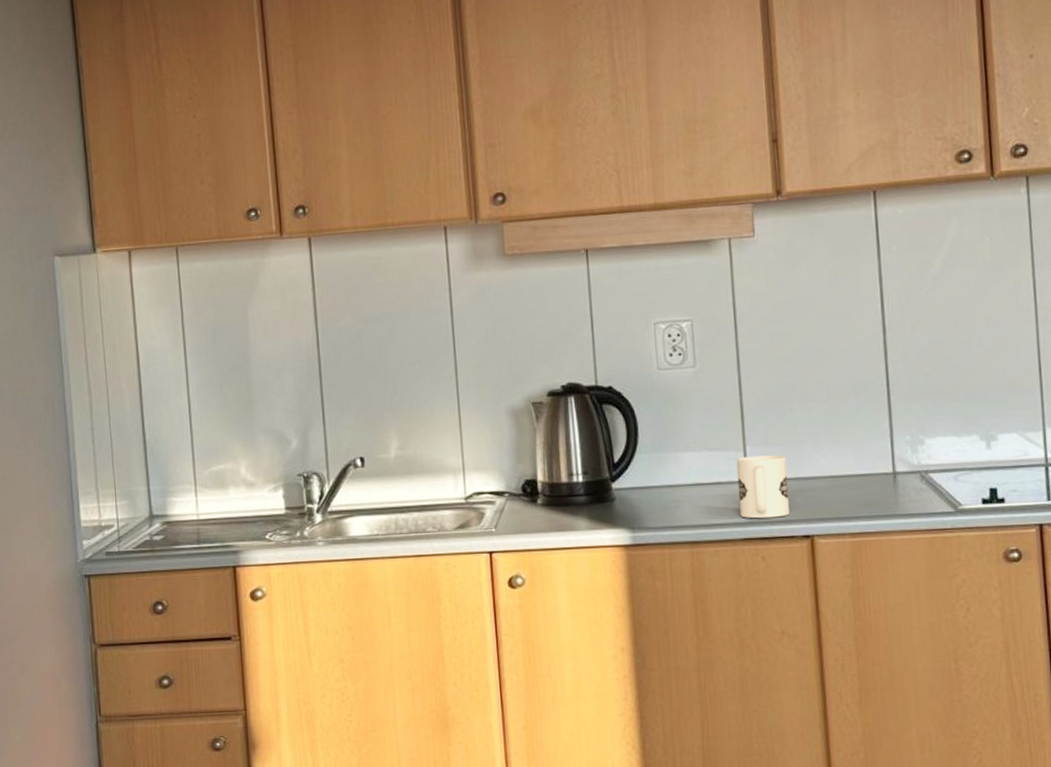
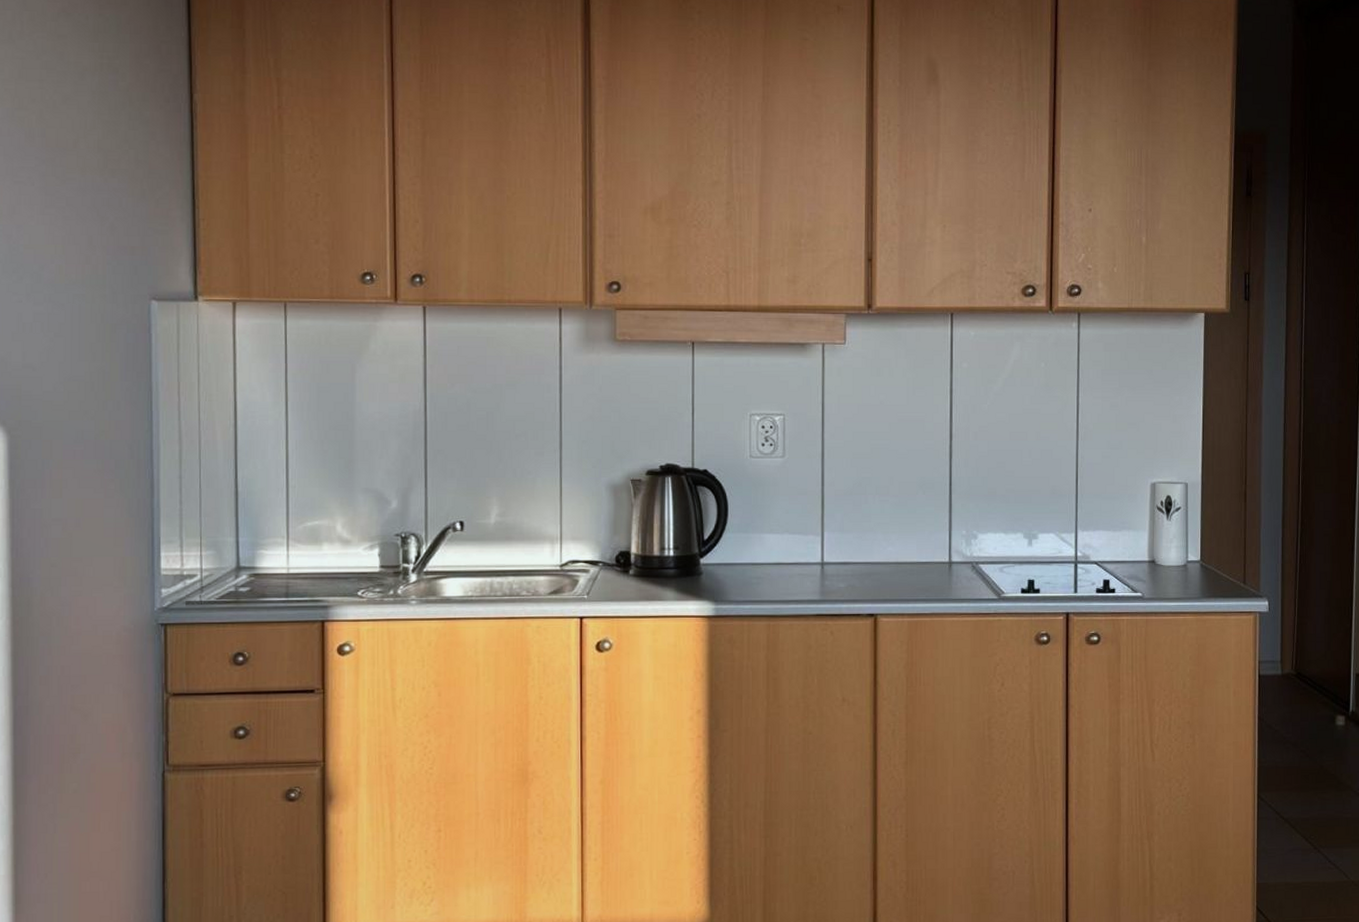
mug: present [736,455,790,519] -> none [814,541,859,597]

